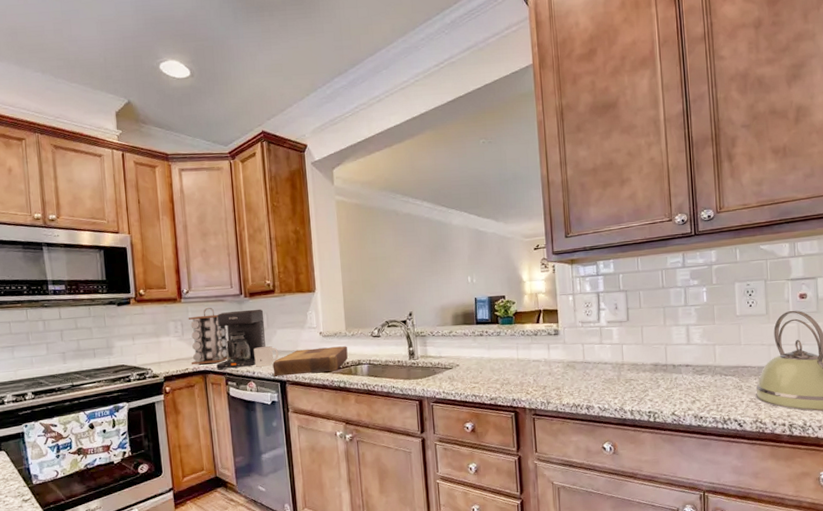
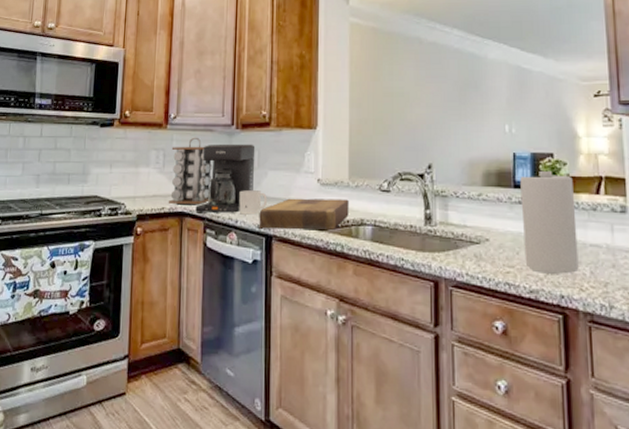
paper towel holder: none [481,309,525,385] -> present [520,170,579,274]

